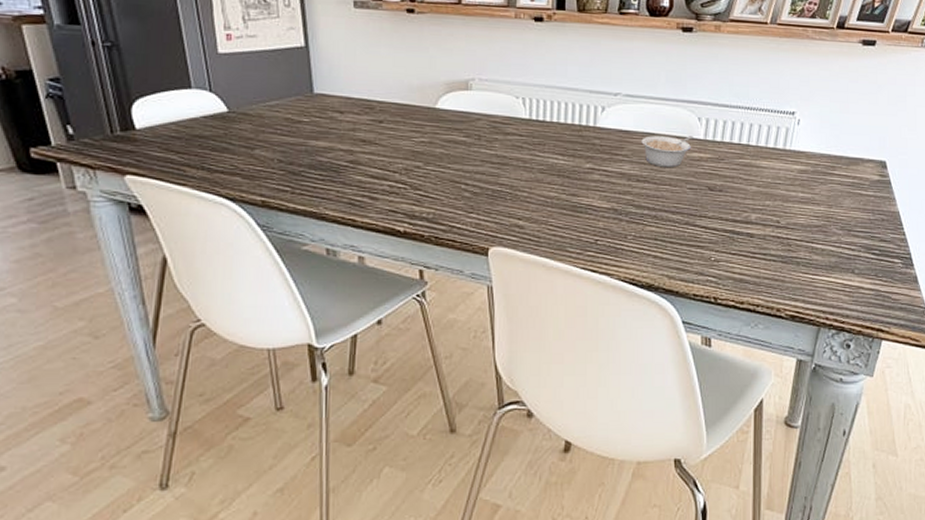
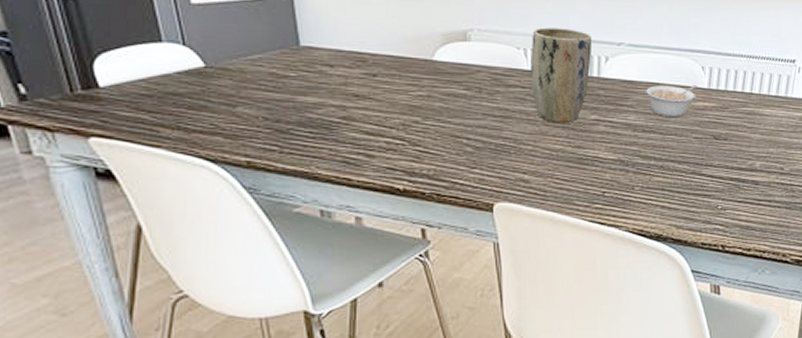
plant pot: none [528,77,590,170] -> present [531,27,593,122]

